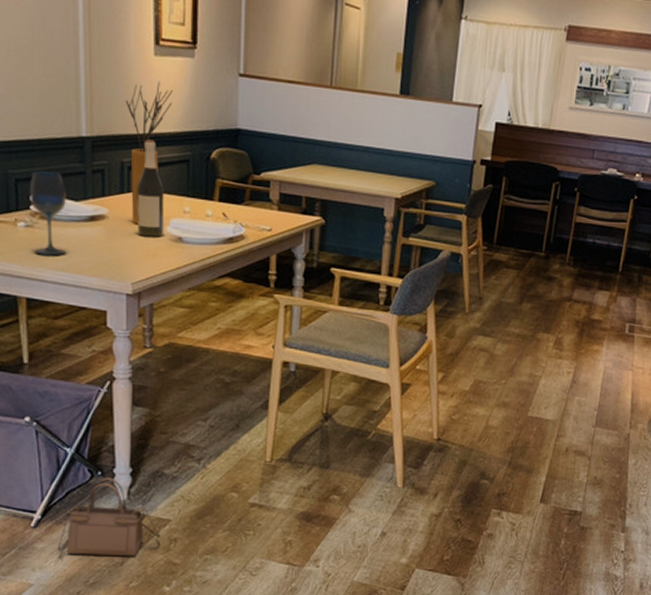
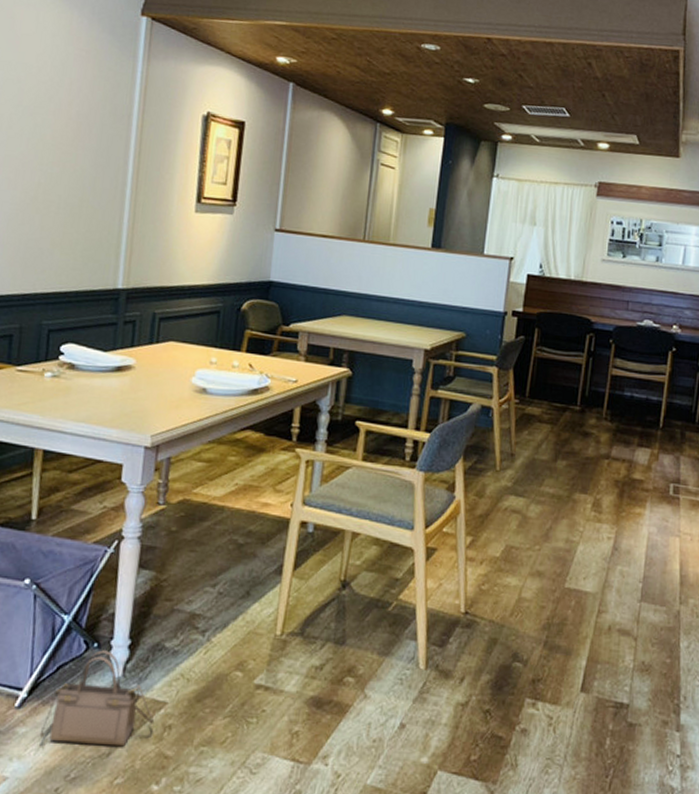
wineglass: present [29,170,67,257] -> none [58,321,97,407]
vase: present [125,81,173,225] -> none [158,236,210,375]
wine bottle: present [136,139,165,237] -> none [162,291,193,388]

